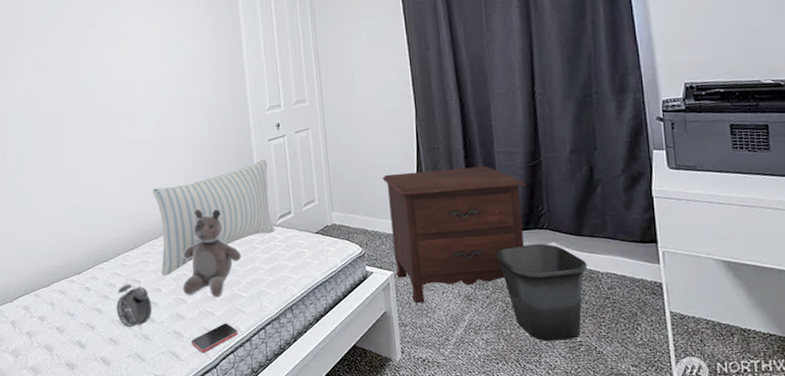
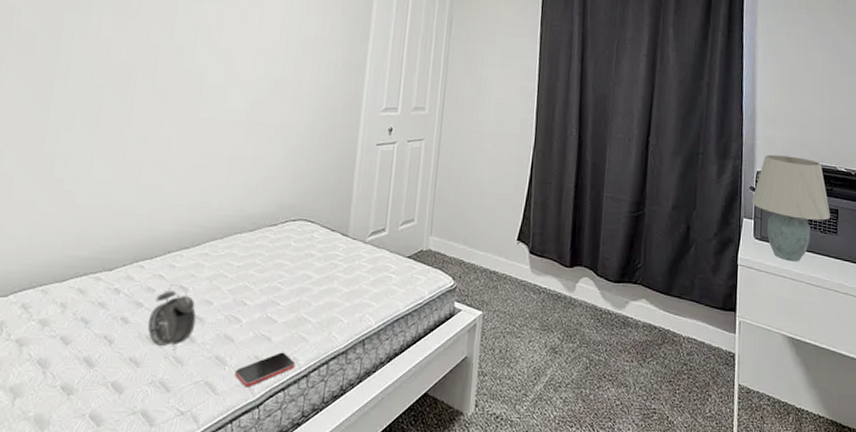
pillow: present [153,159,276,277] -> none [216,164,370,287]
stuffed animal: present [183,209,241,297] -> none [239,210,318,319]
nightstand: present [382,166,527,303] -> none [485,203,628,350]
waste bin: present [494,244,588,342] -> none [587,298,672,406]
table lamp: none [659,77,759,186] -> present [751,154,830,262]

